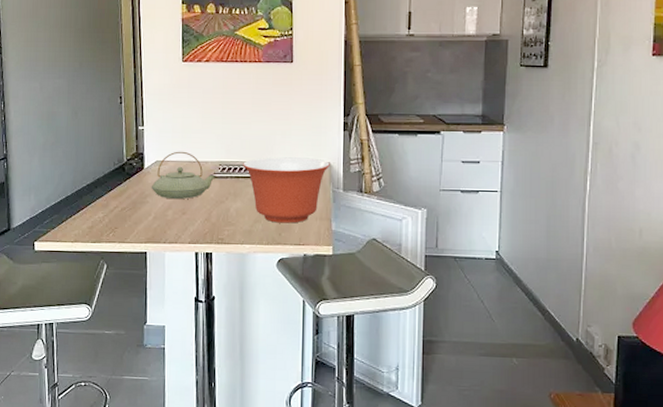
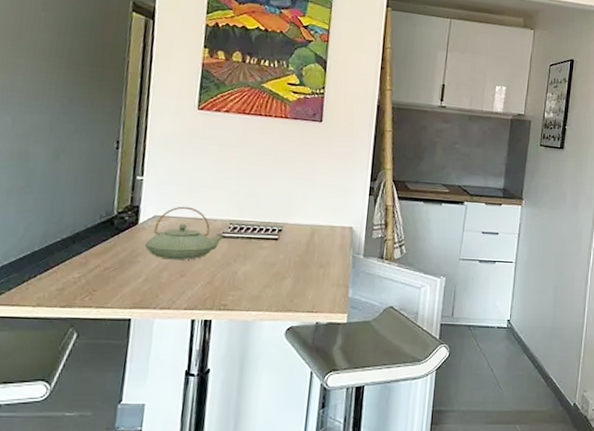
mixing bowl: present [243,157,330,223] -> none [257,218,352,289]

